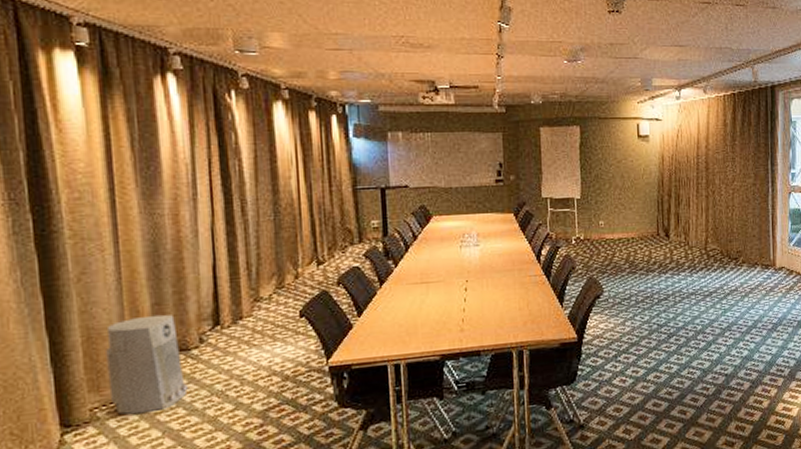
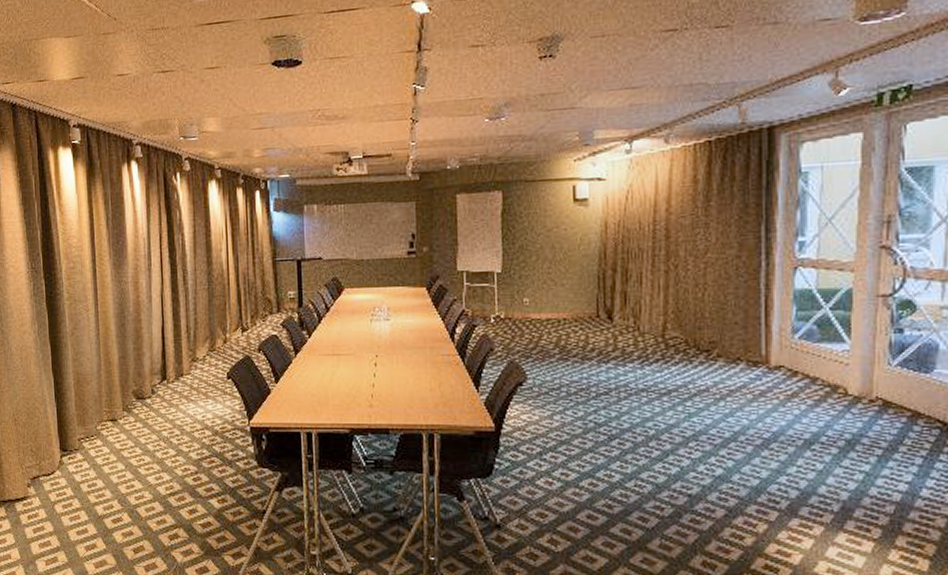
air purifier: present [106,314,188,415] -> none [89,366,143,448]

